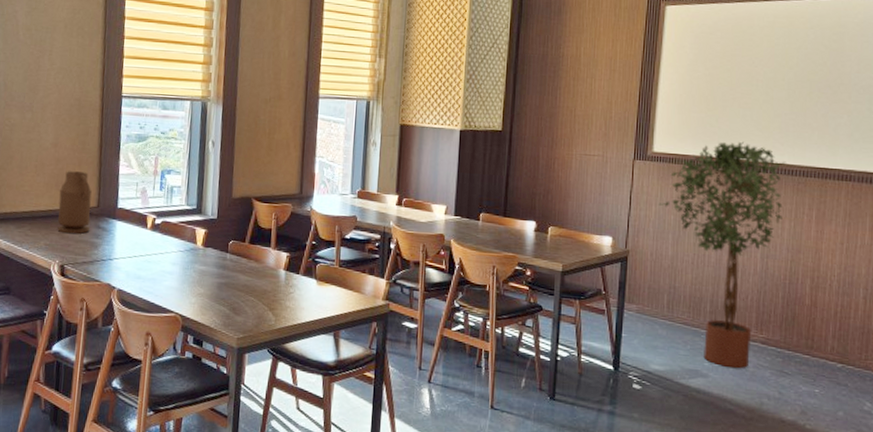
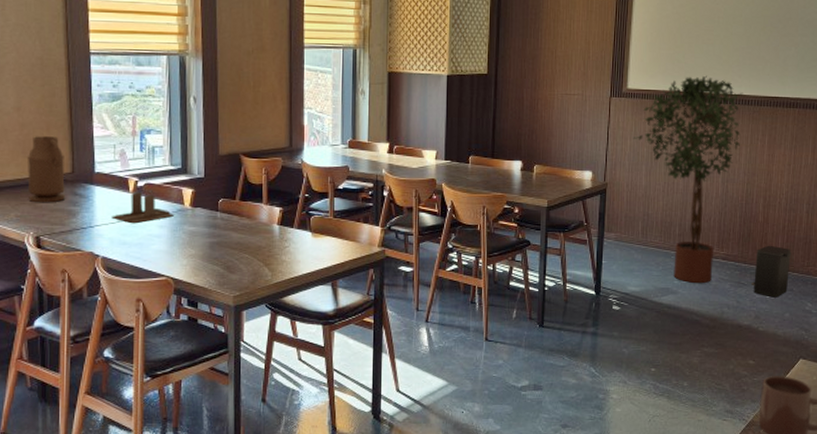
napkin holder: none [129,228,186,259] -> present [111,191,174,223]
pedal bin: none [797,331,846,393] -> present [751,245,792,298]

